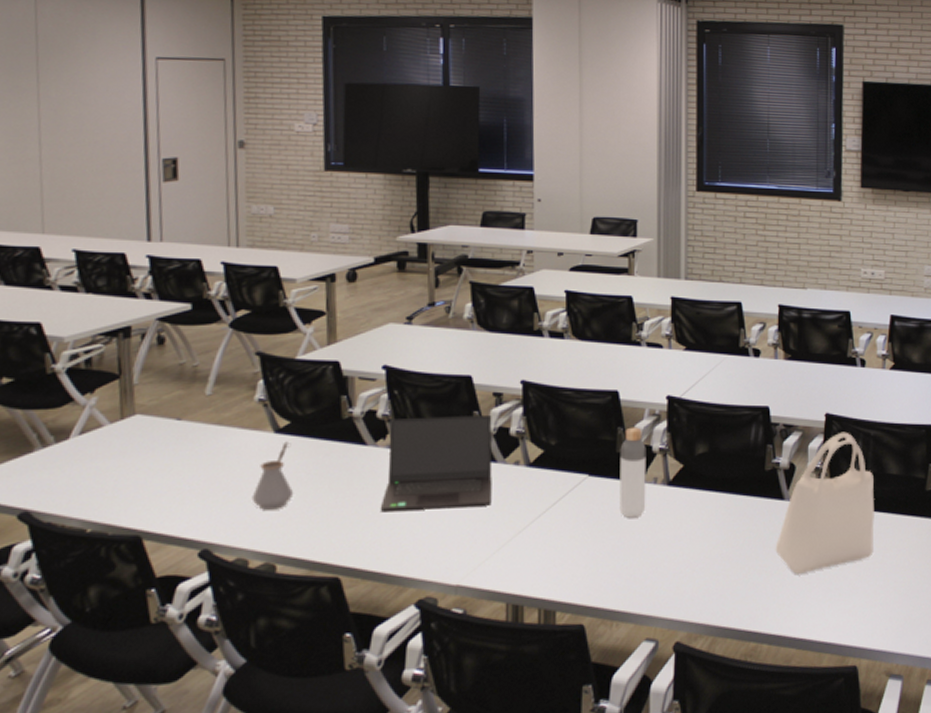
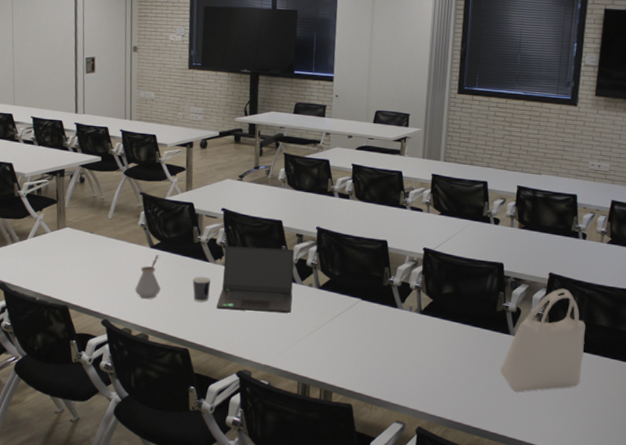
mug: none [342,467,370,506] -> present [192,276,210,302]
bottle: present [619,427,646,518] -> none [382,268,406,334]

